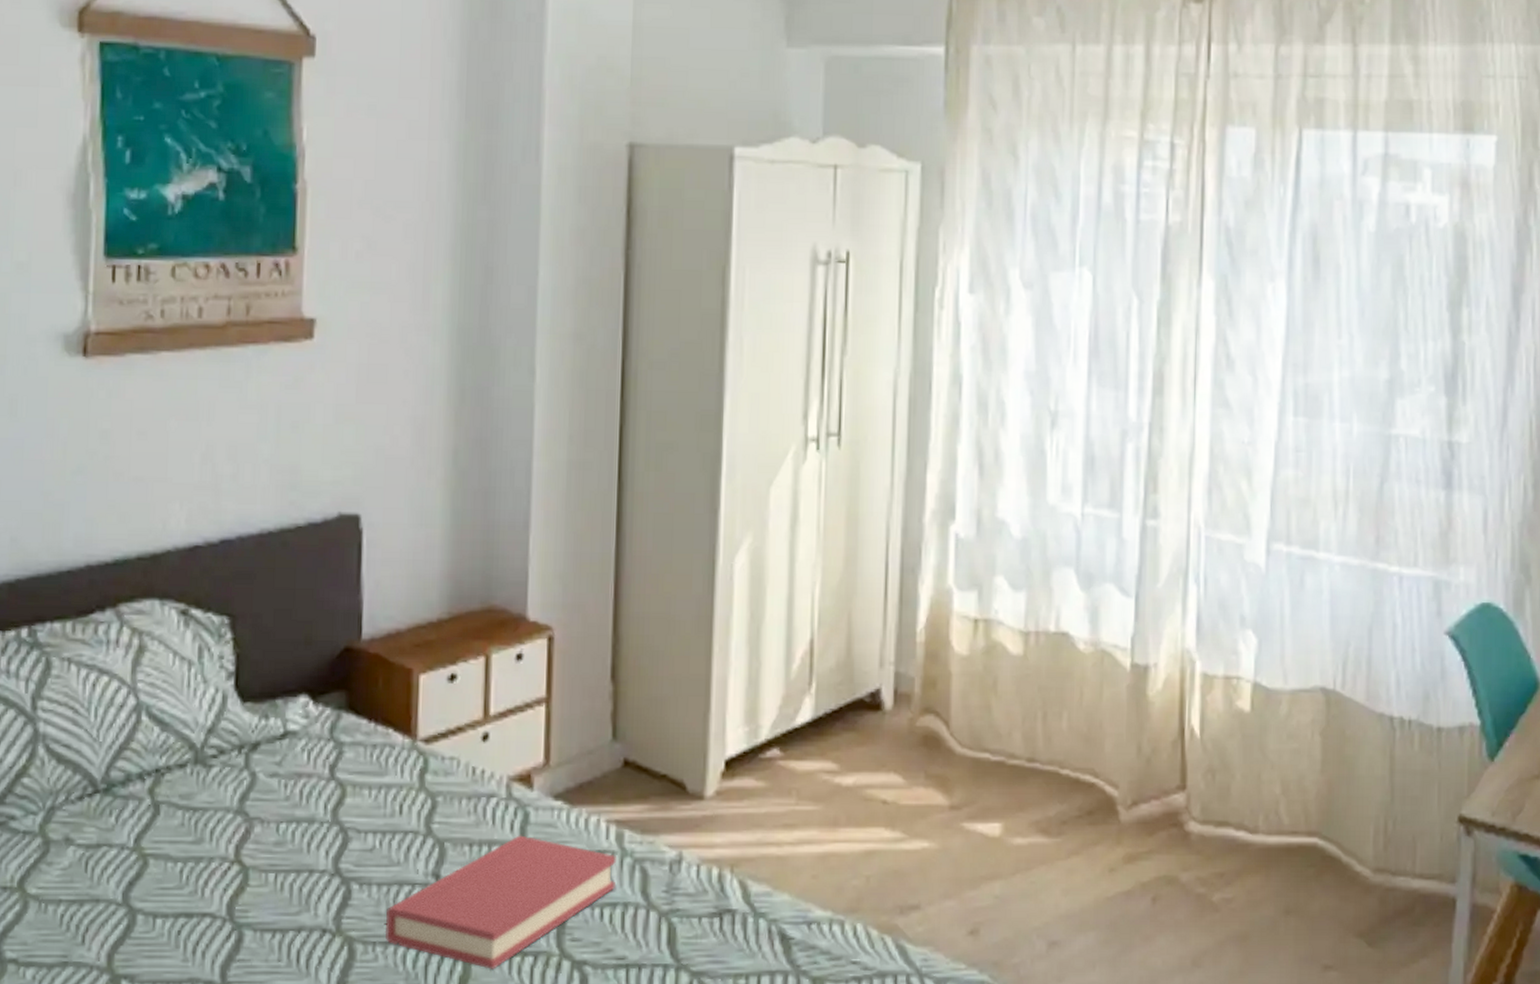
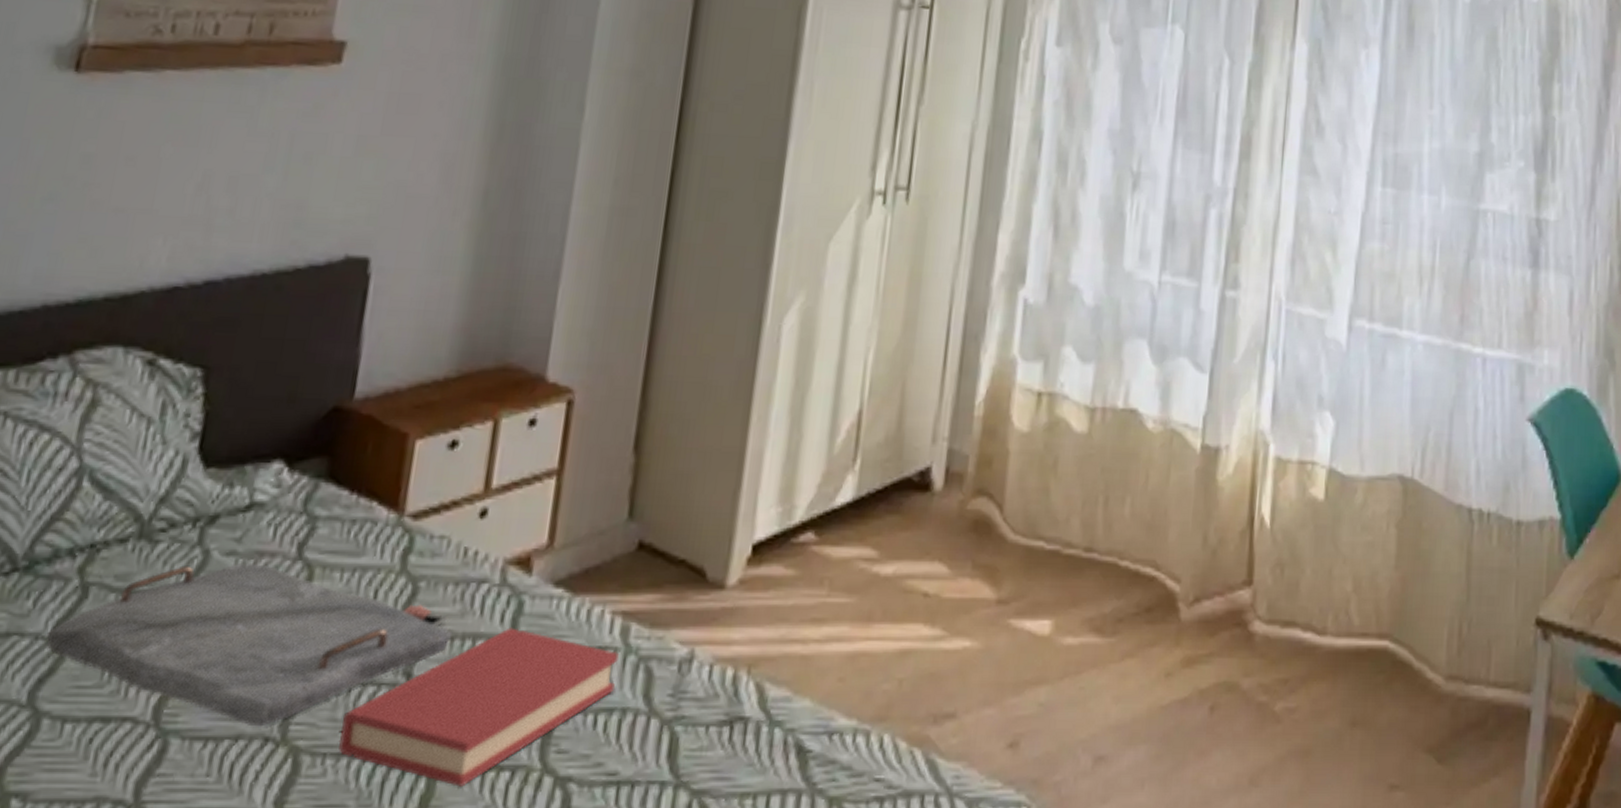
serving tray: none [130,784,469,921] -> present [46,564,451,727]

